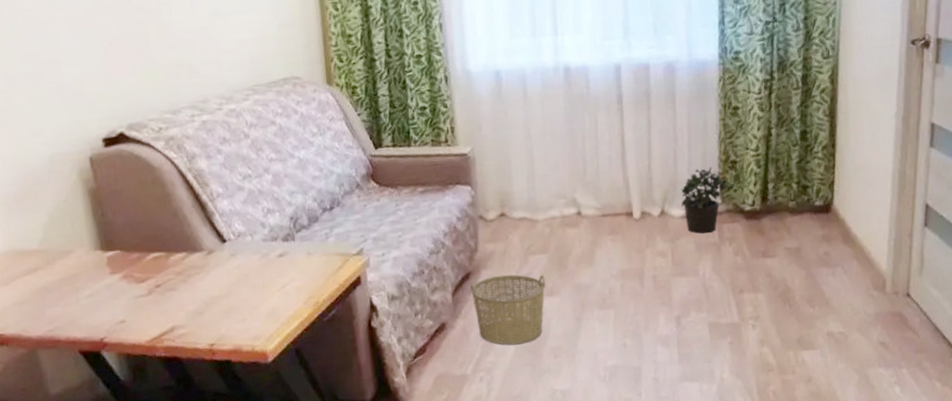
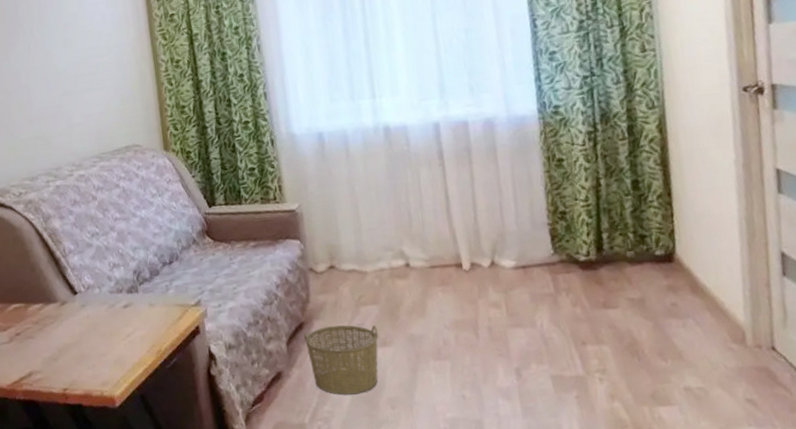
potted plant: present [681,166,733,234] -> none [510,217,565,284]

